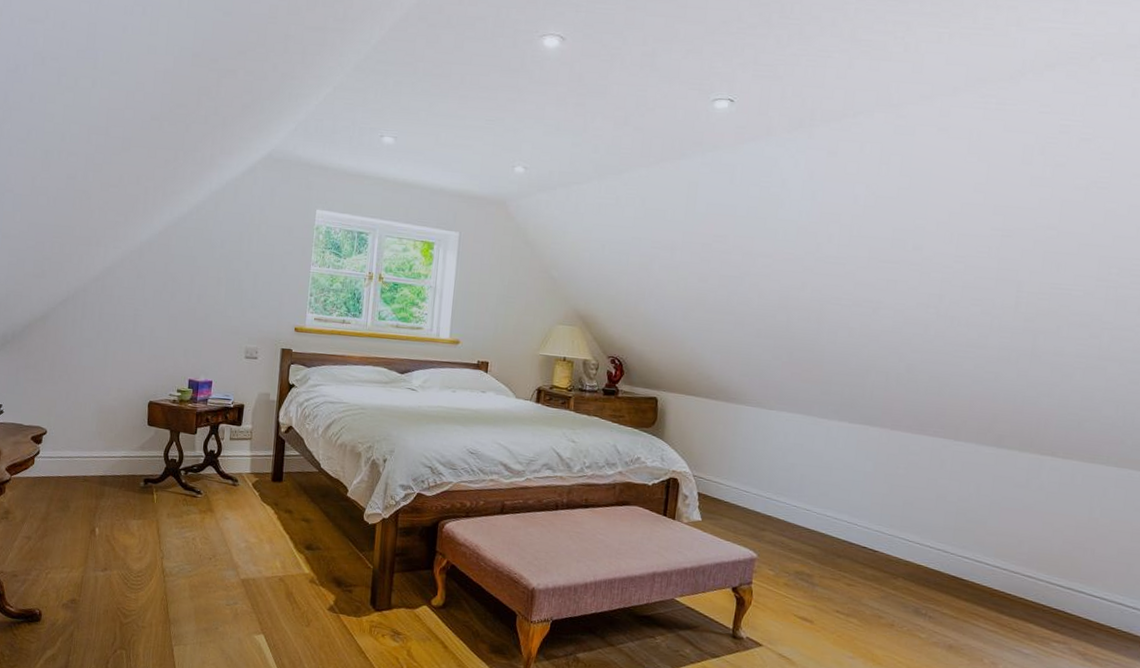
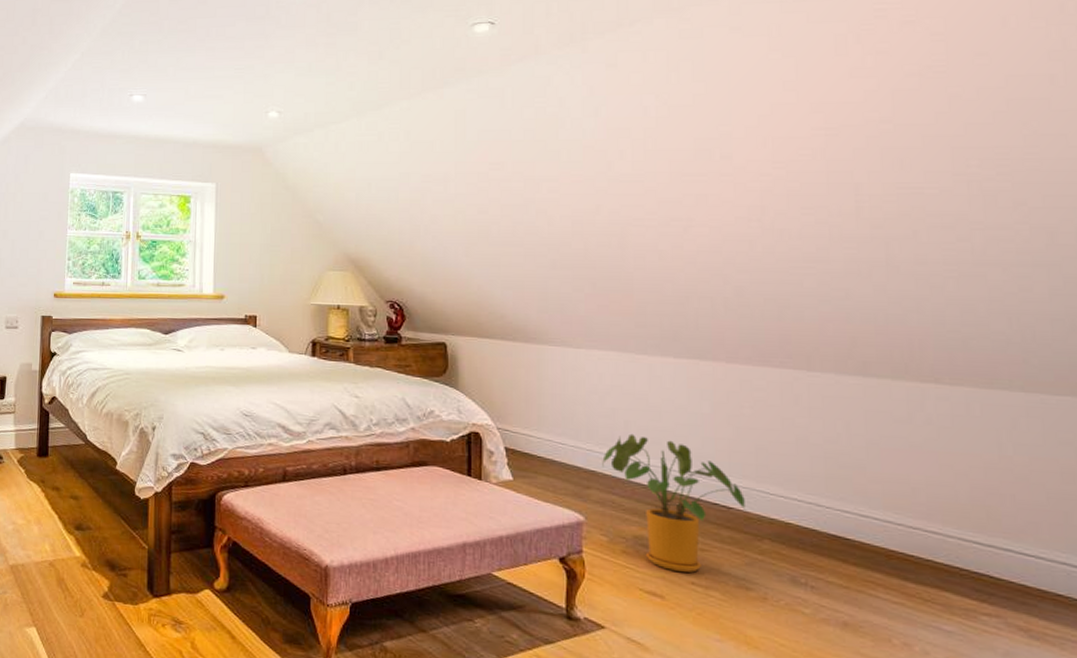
house plant: none [777,485,889,603] -> present [602,433,745,573]

